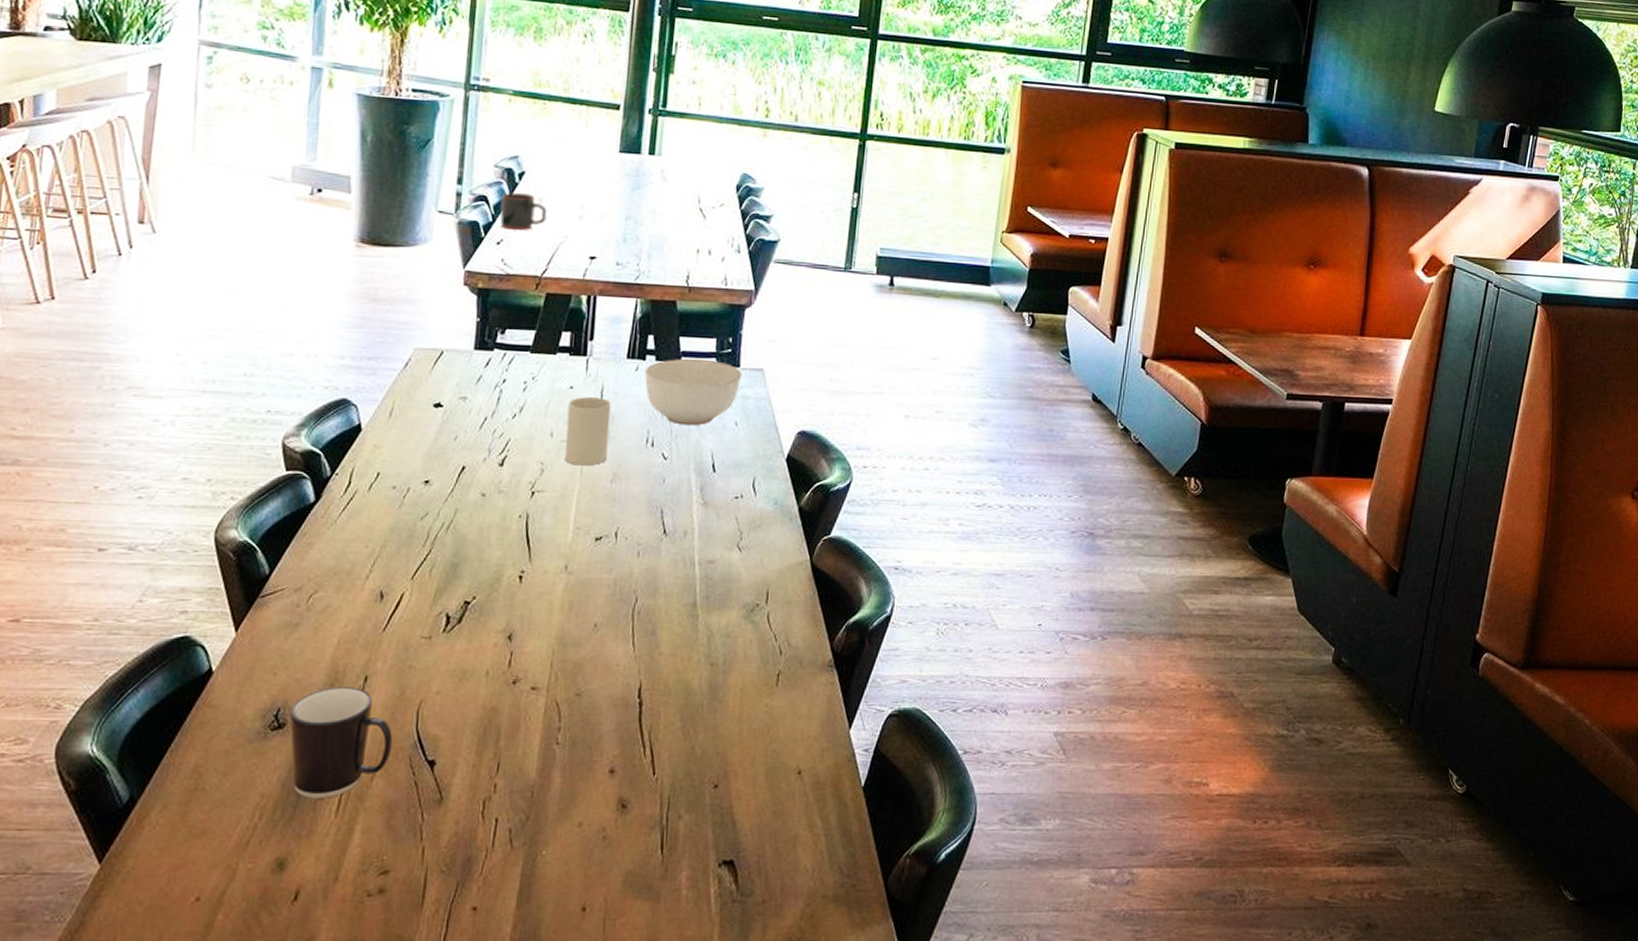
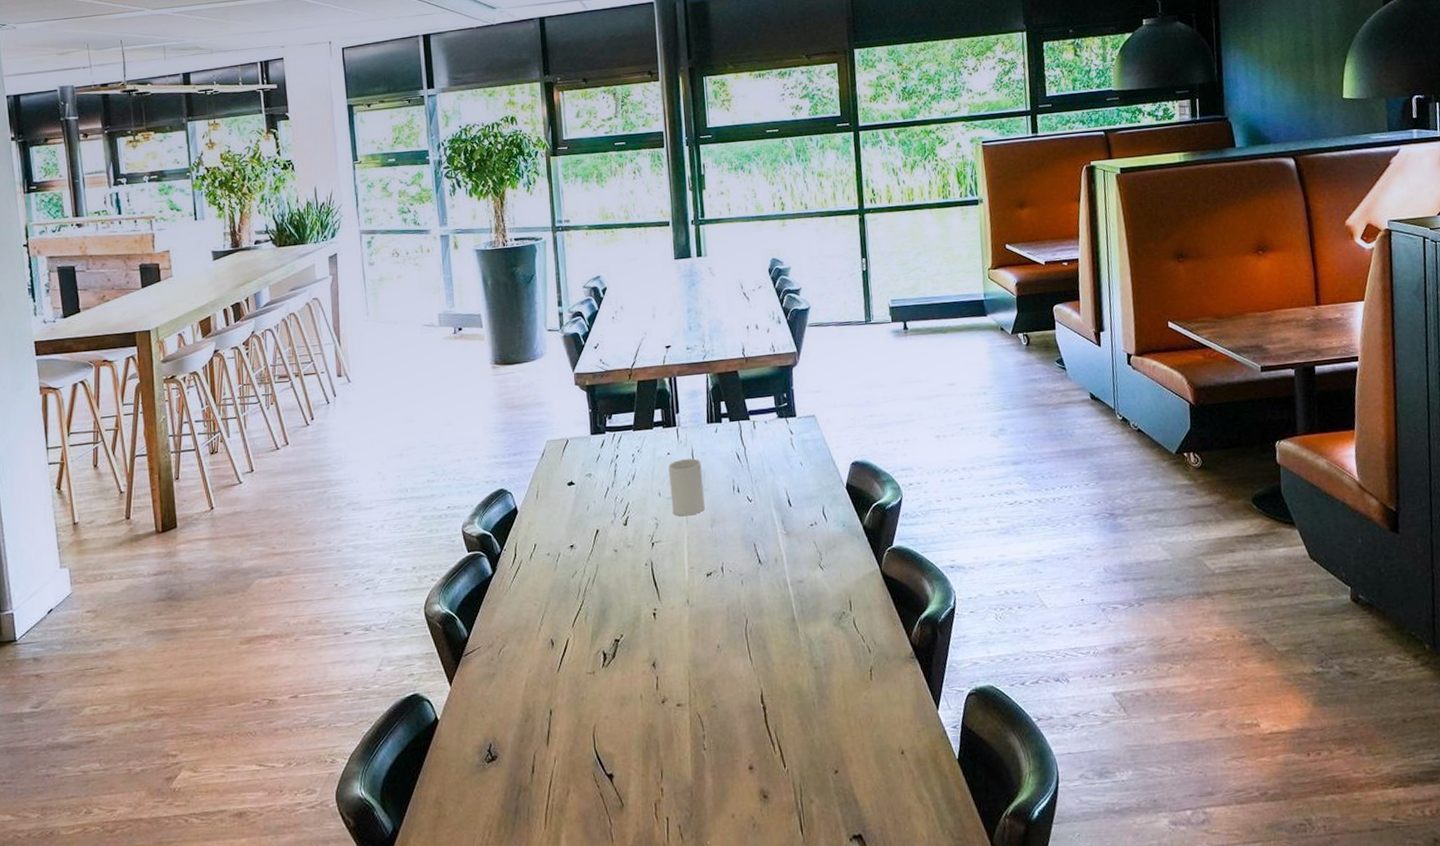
mug: present [289,687,393,799] -> none [499,720,579,816]
mug: present [500,192,547,230] -> none [592,304,629,335]
bowl: present [644,358,742,426] -> none [722,414,799,471]

